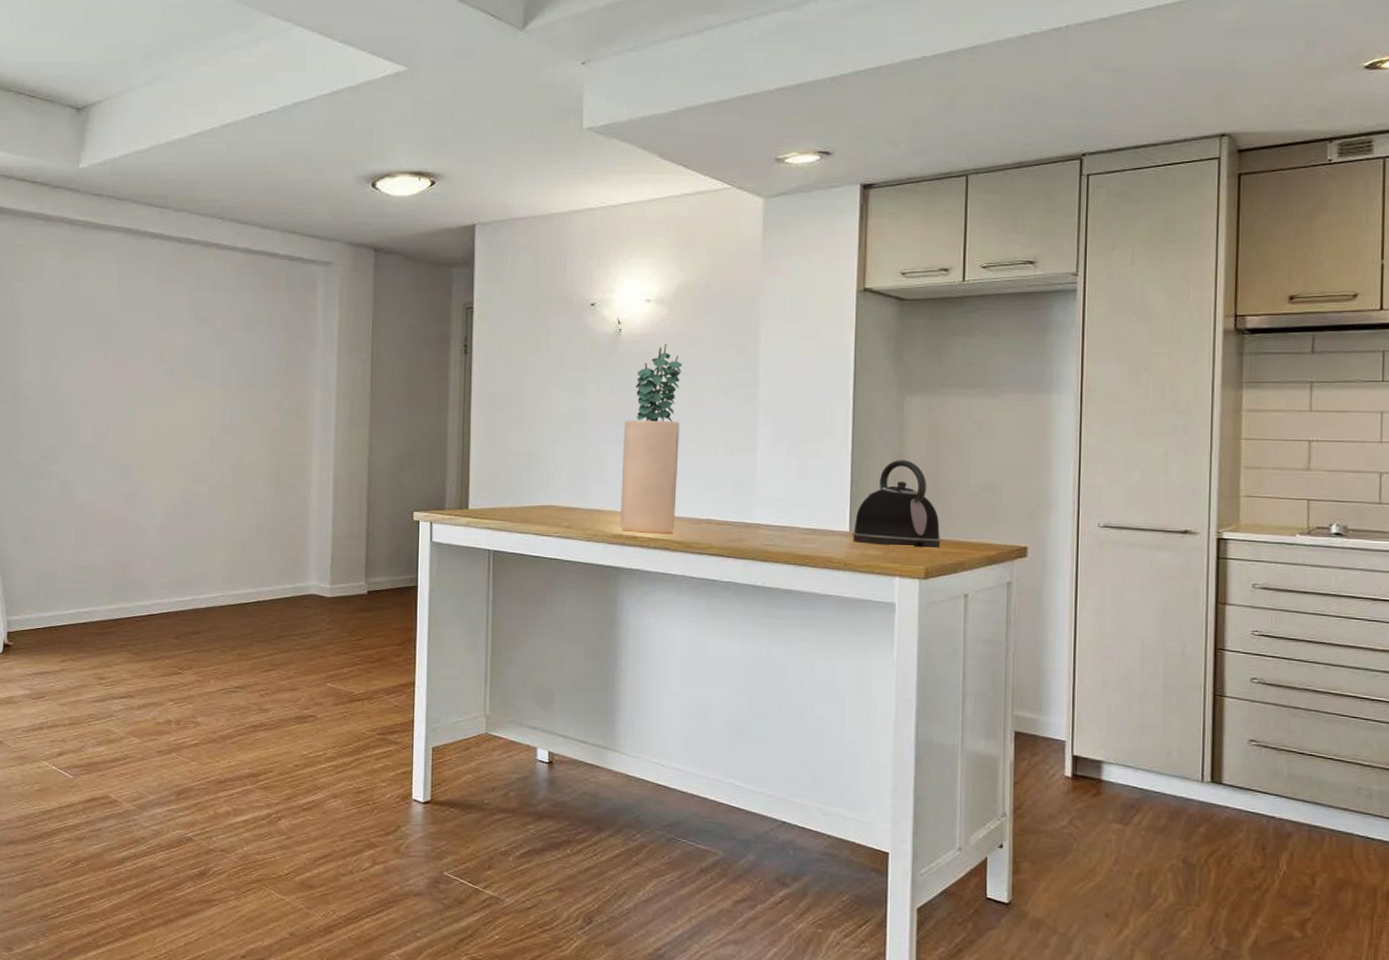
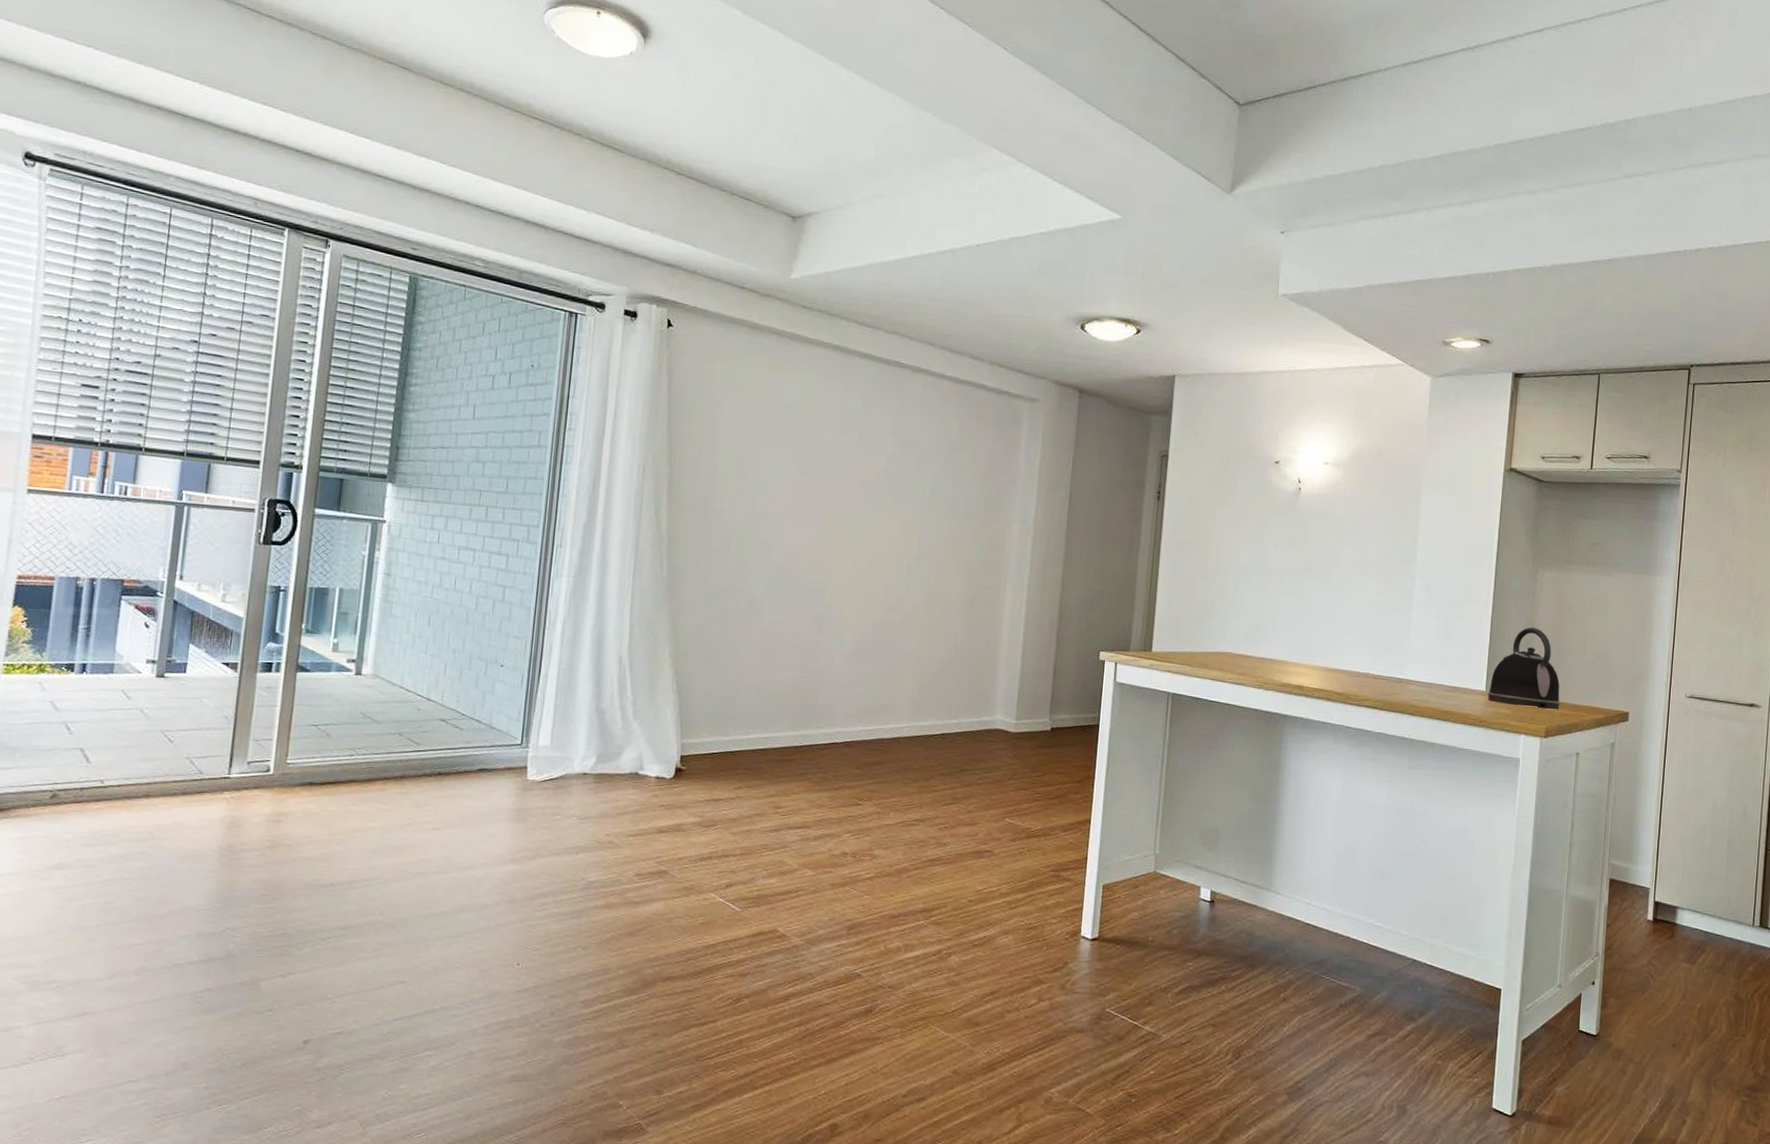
vase: present [620,343,682,535] -> none [1289,505,1352,686]

